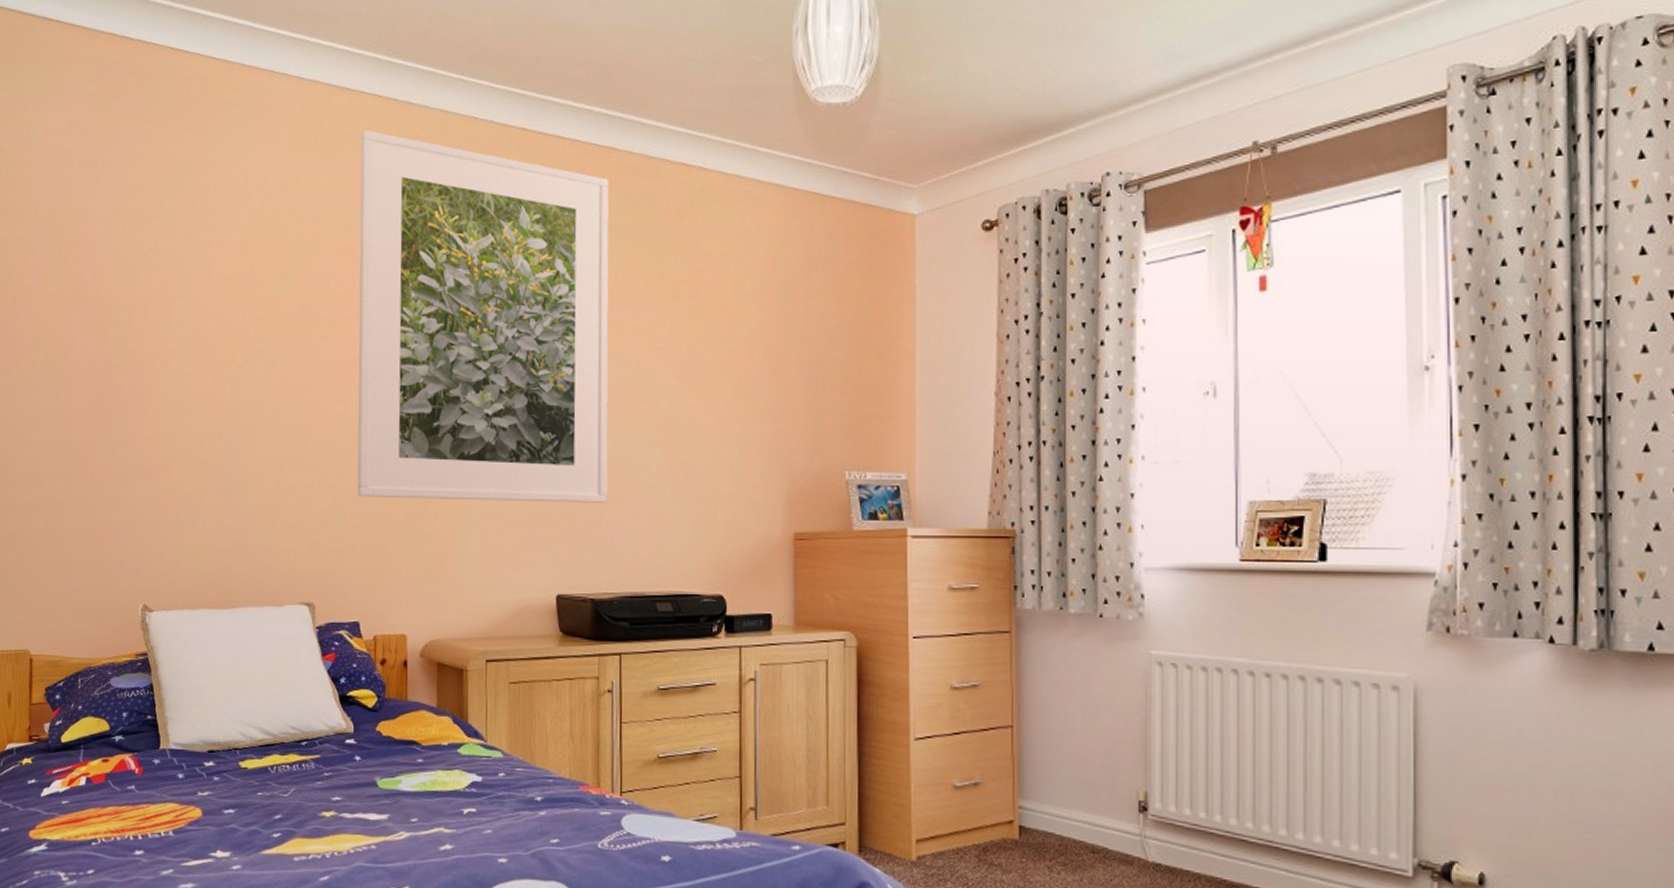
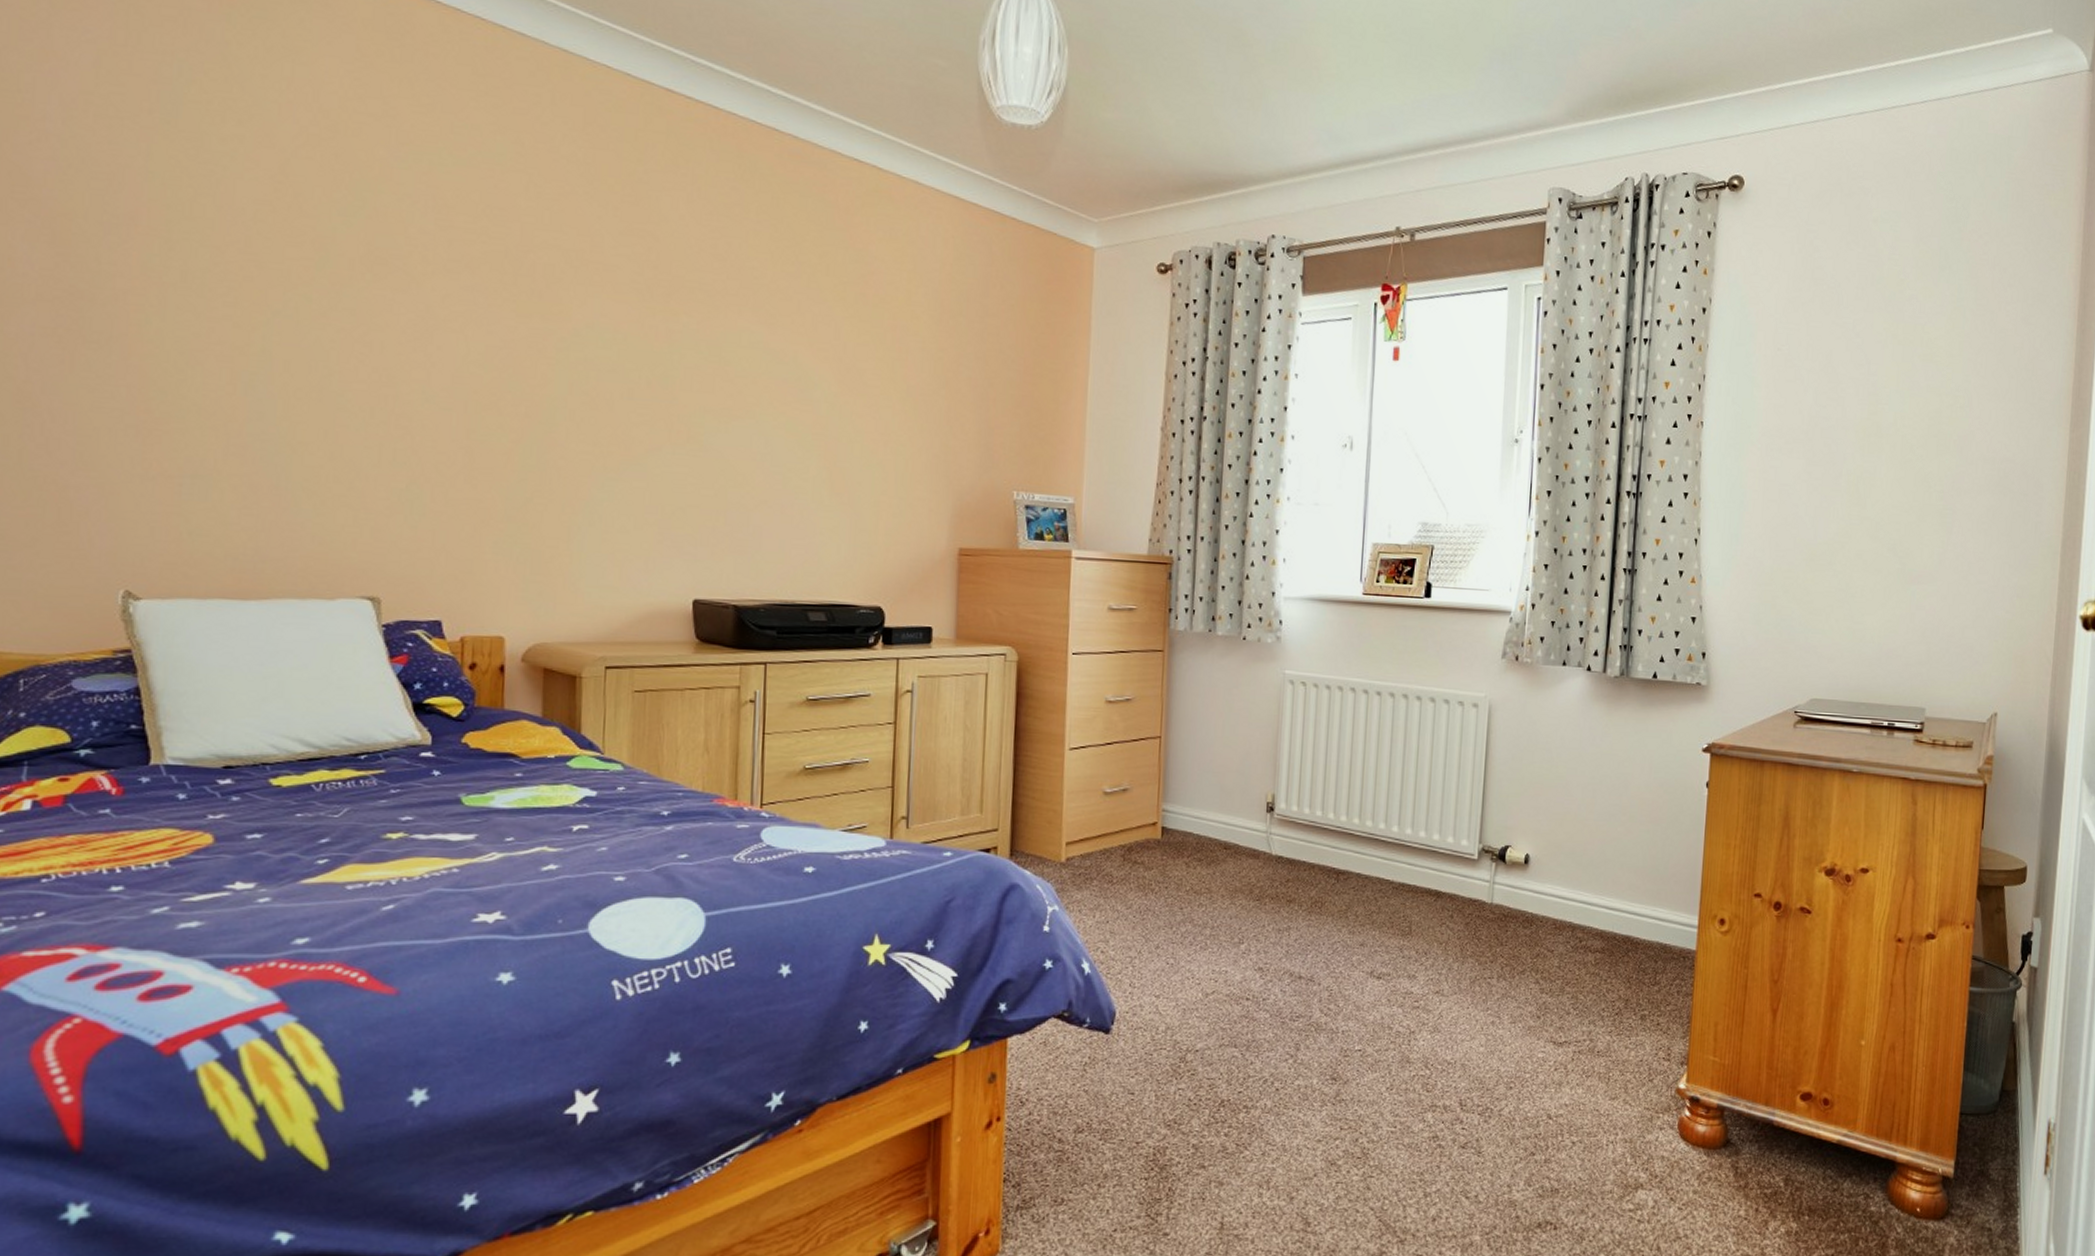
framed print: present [357,130,609,503] -> none [441,55,770,506]

